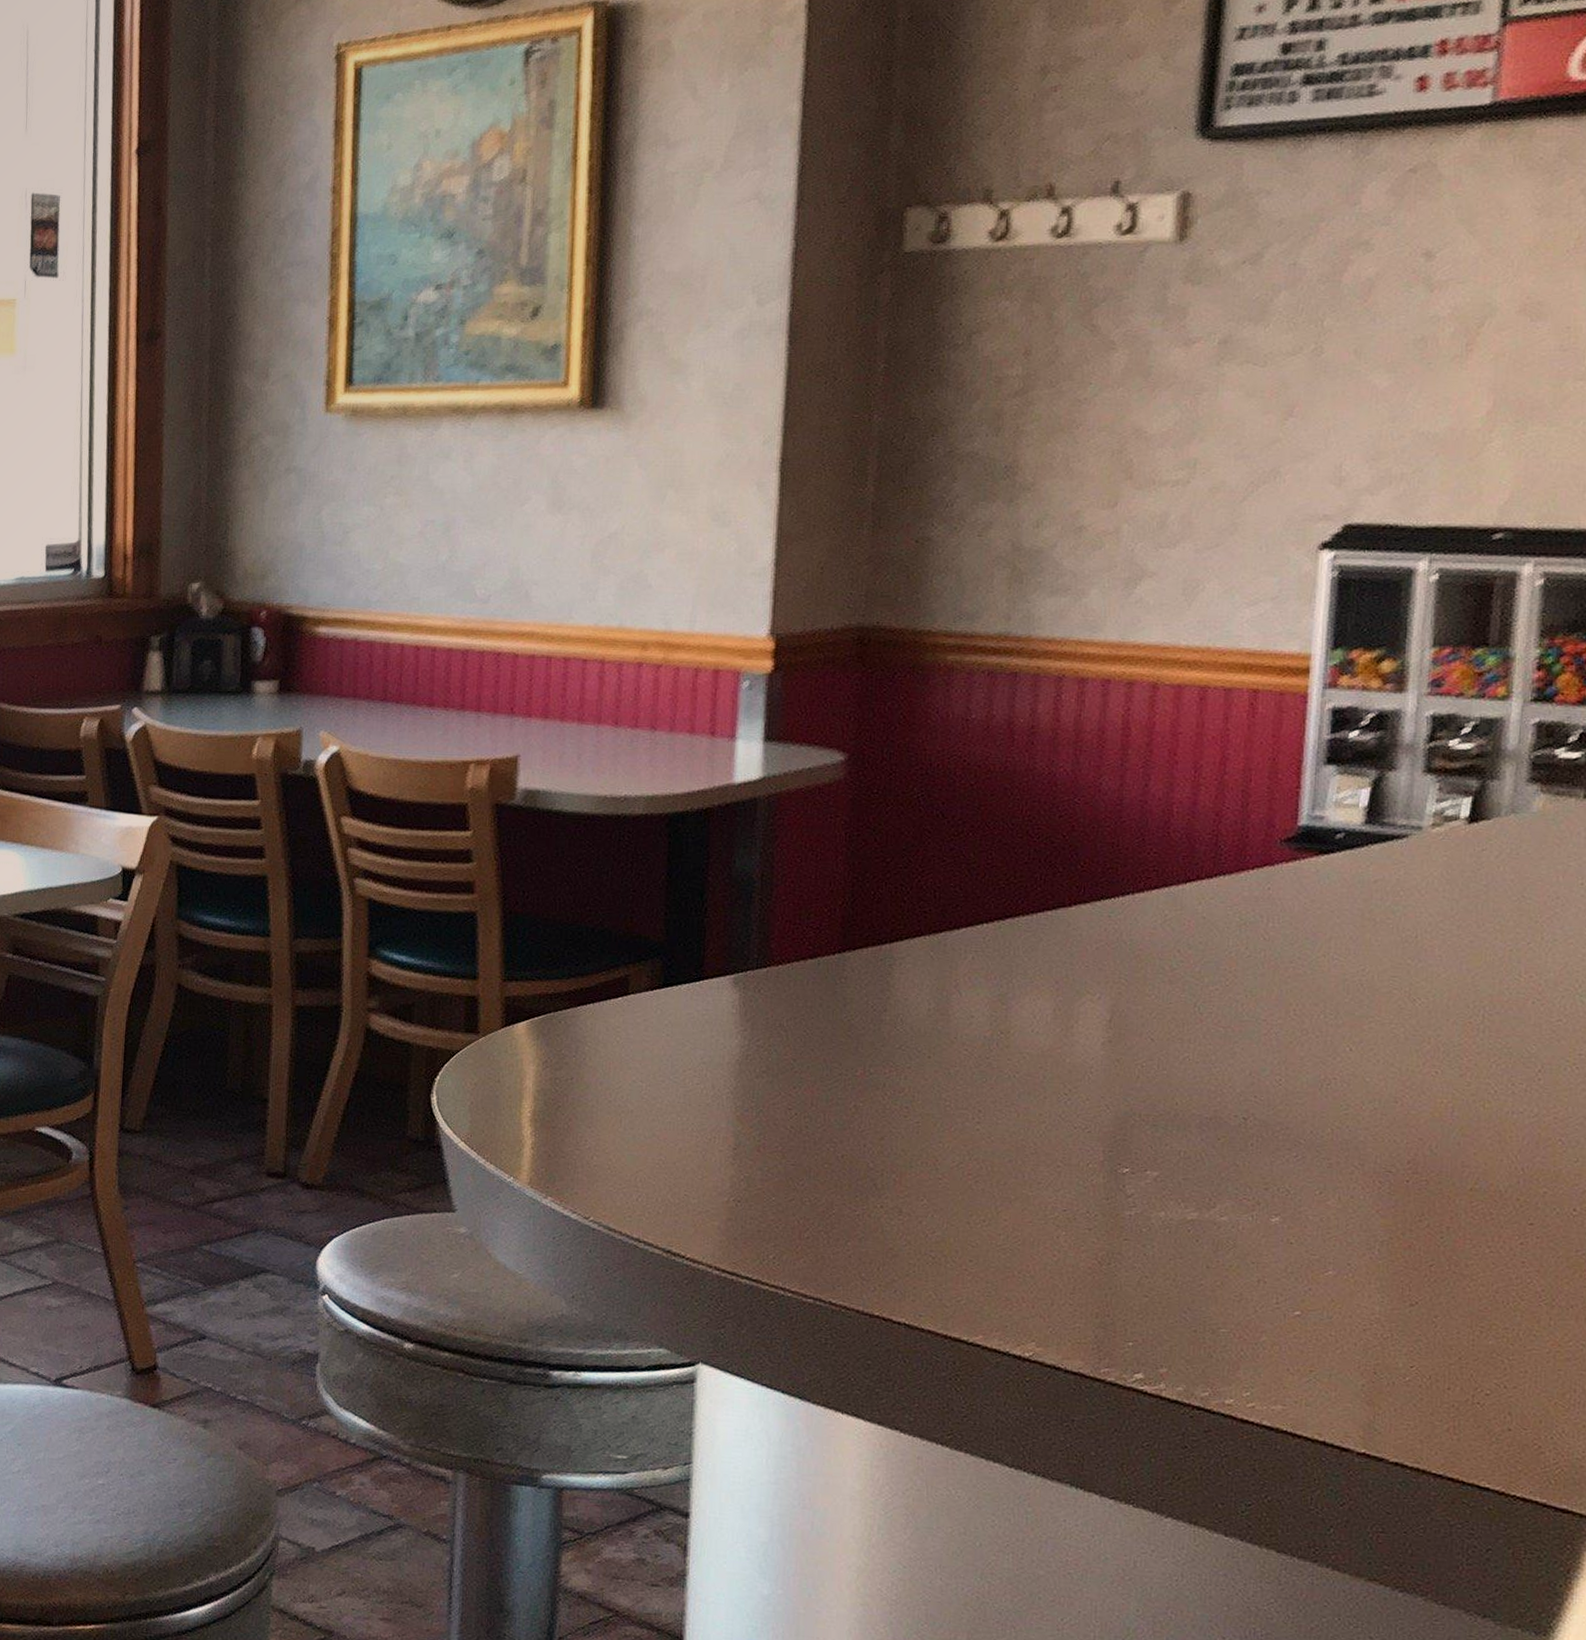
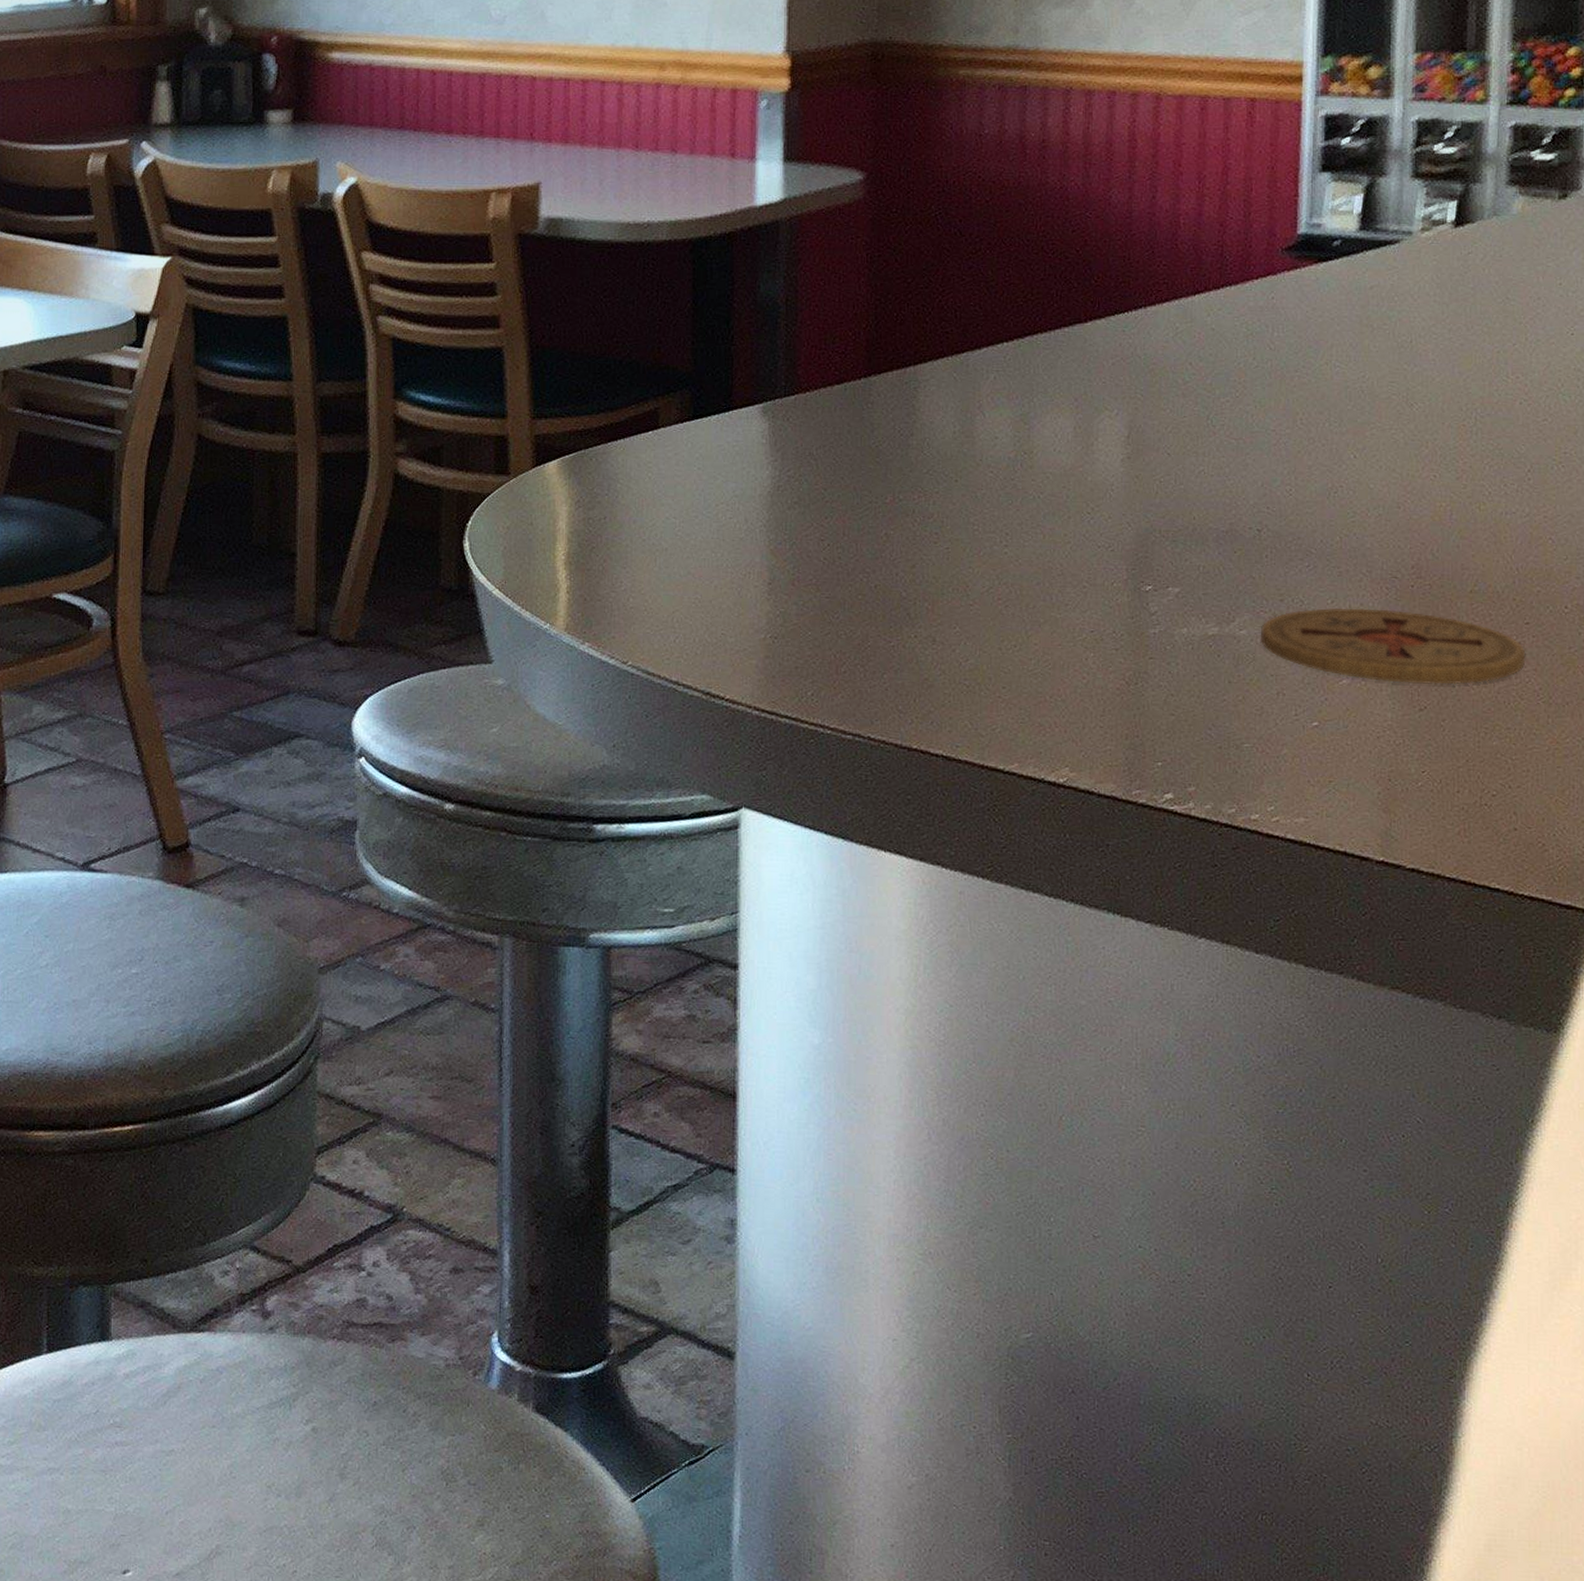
coaster: none [1243,1199,1529,1282] -> present [1261,608,1526,685]

